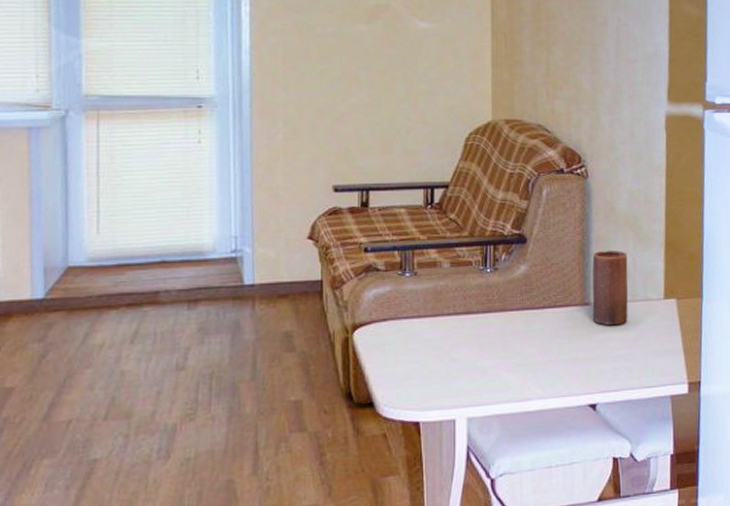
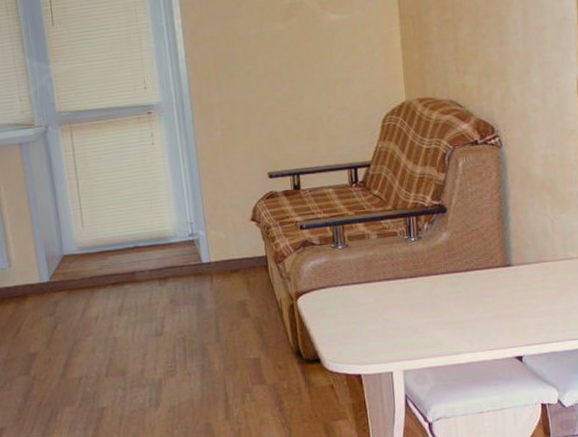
candle: present [592,251,628,325] -> none [511,214,549,284]

